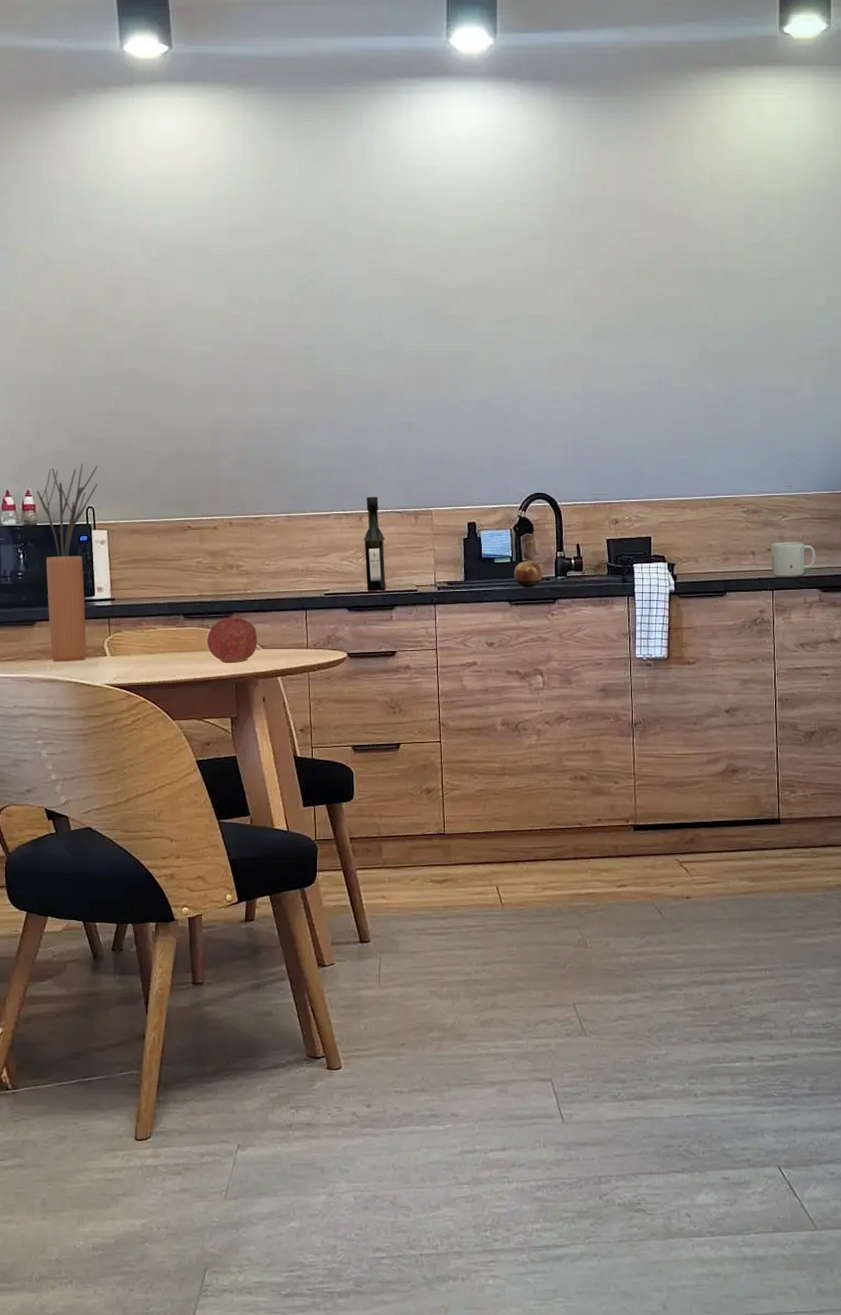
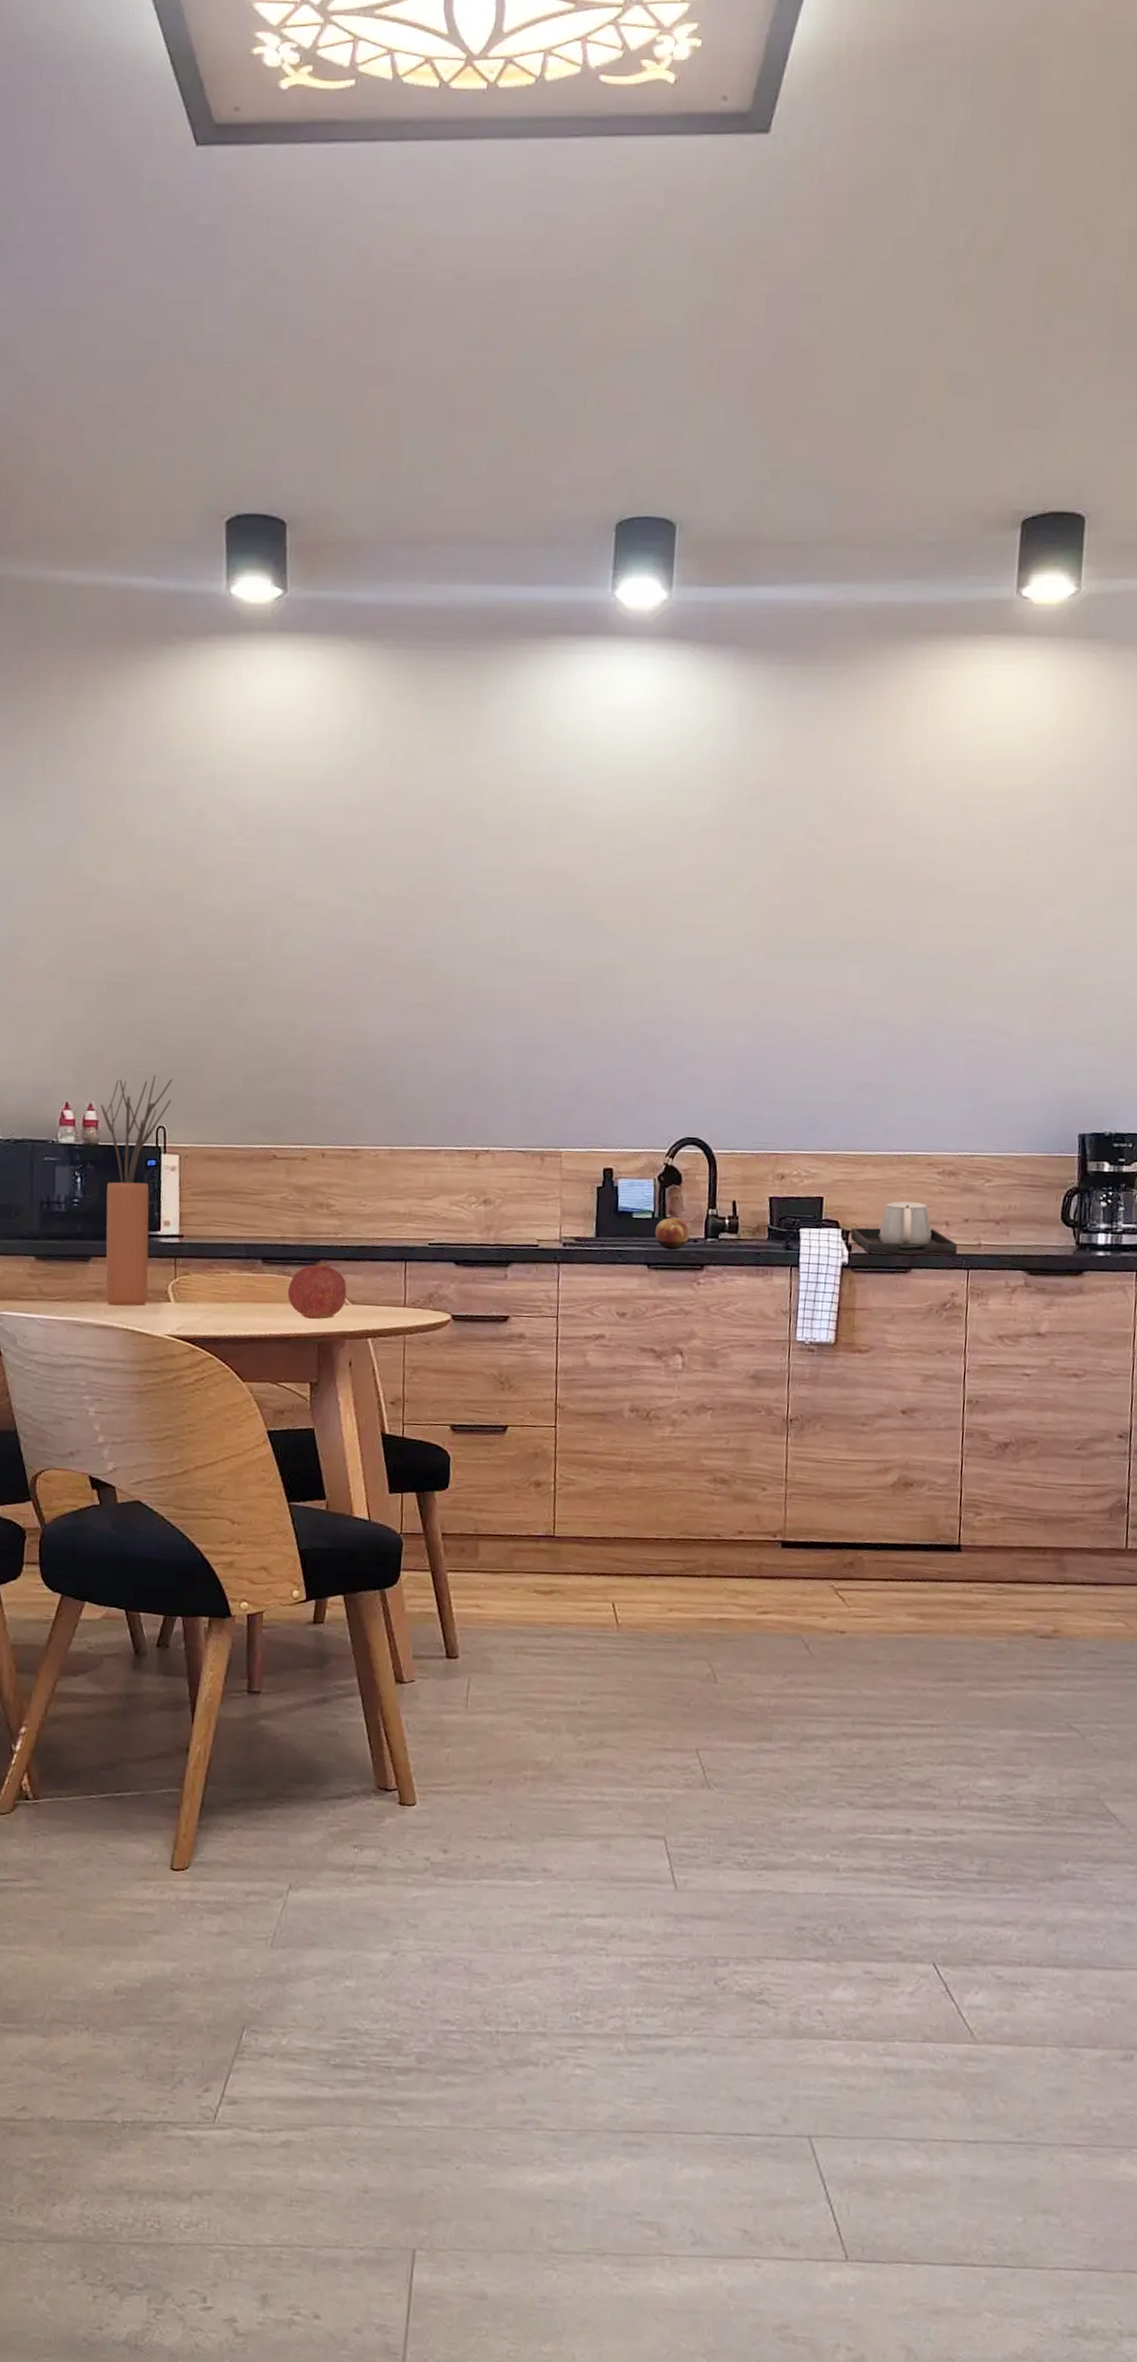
bottle: present [363,497,387,591] -> none [478,1131,504,1244]
teapot: none [675,537,763,582] -> present [850,1201,957,1256]
mug: present [771,542,816,579] -> none [968,1211,1024,1256]

